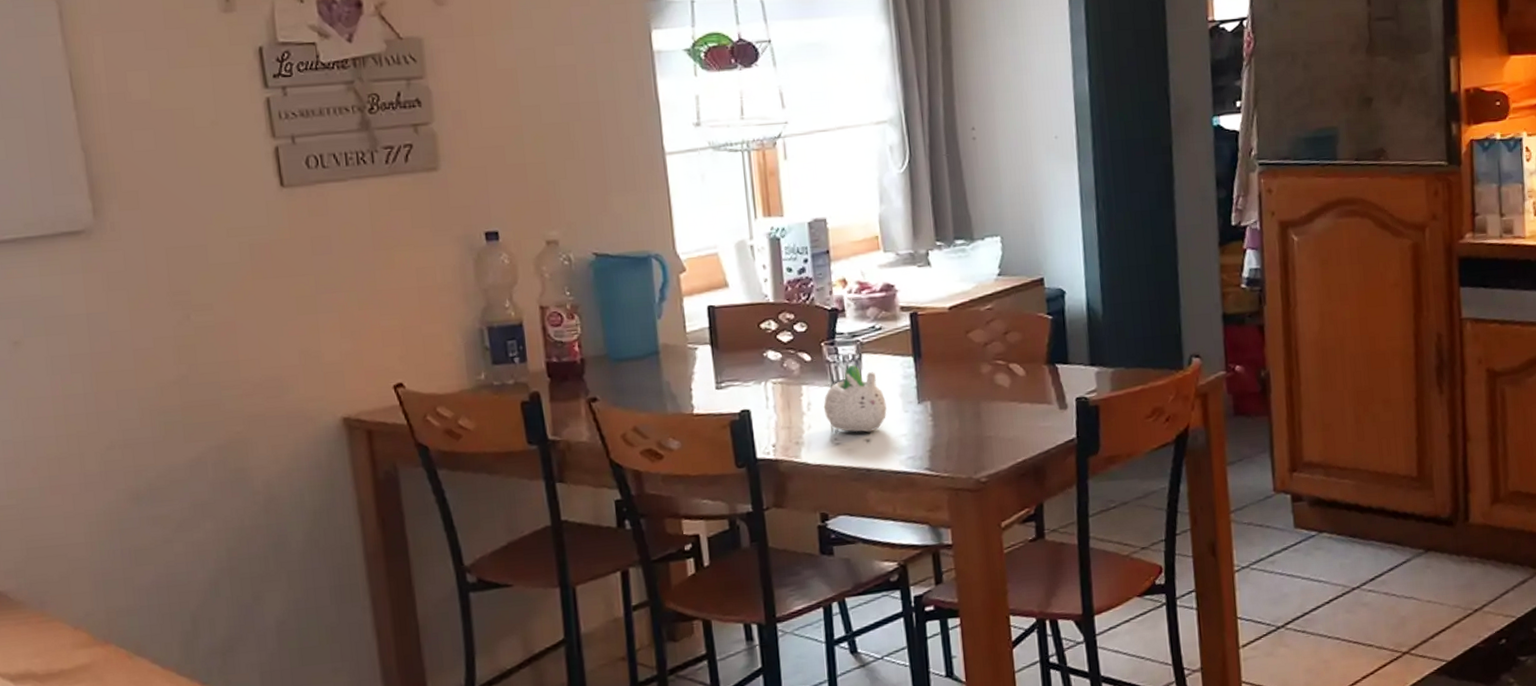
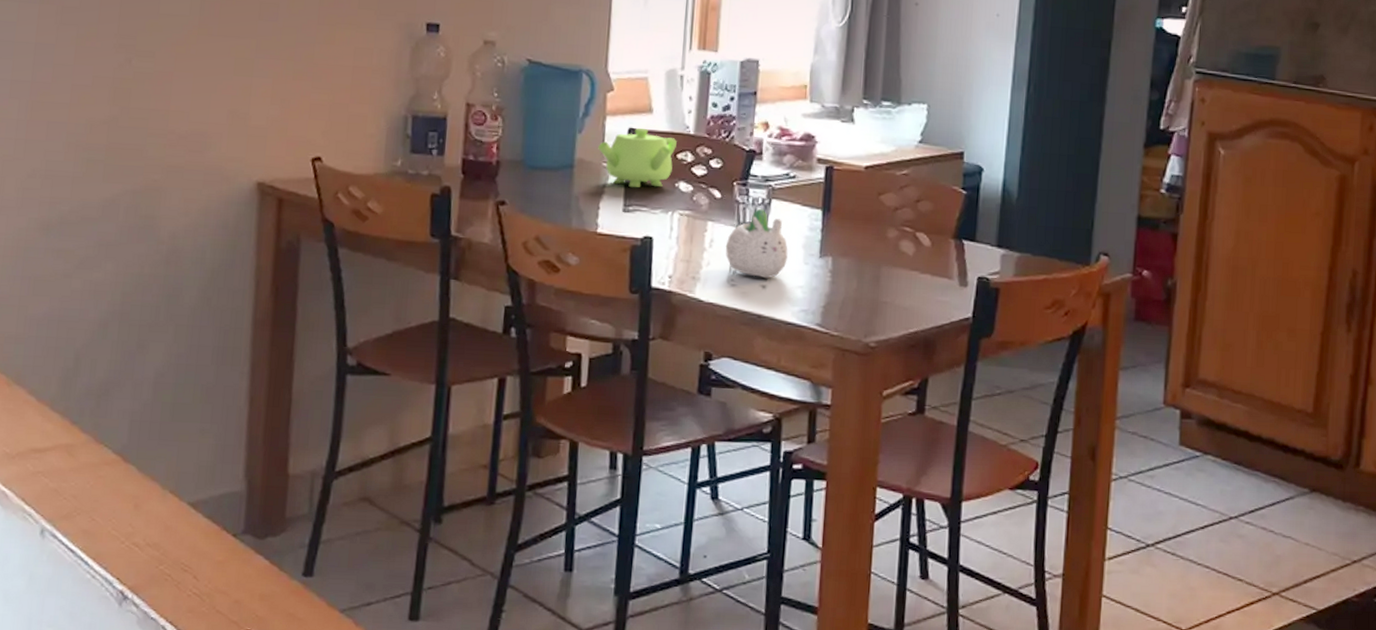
teapot: none [680,303,758,365] -> present [598,128,677,188]

